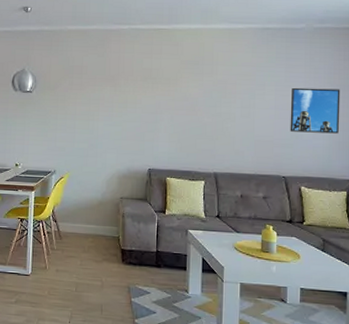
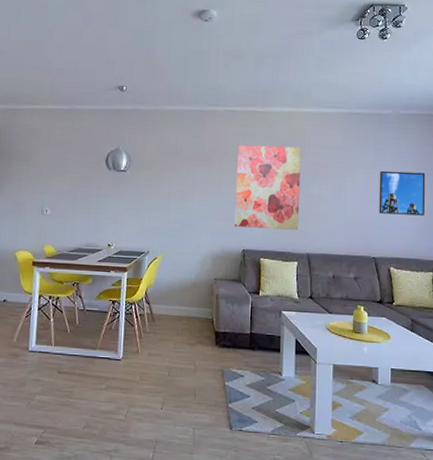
wall art: none [140,63,209,149] -> present [234,145,301,230]

